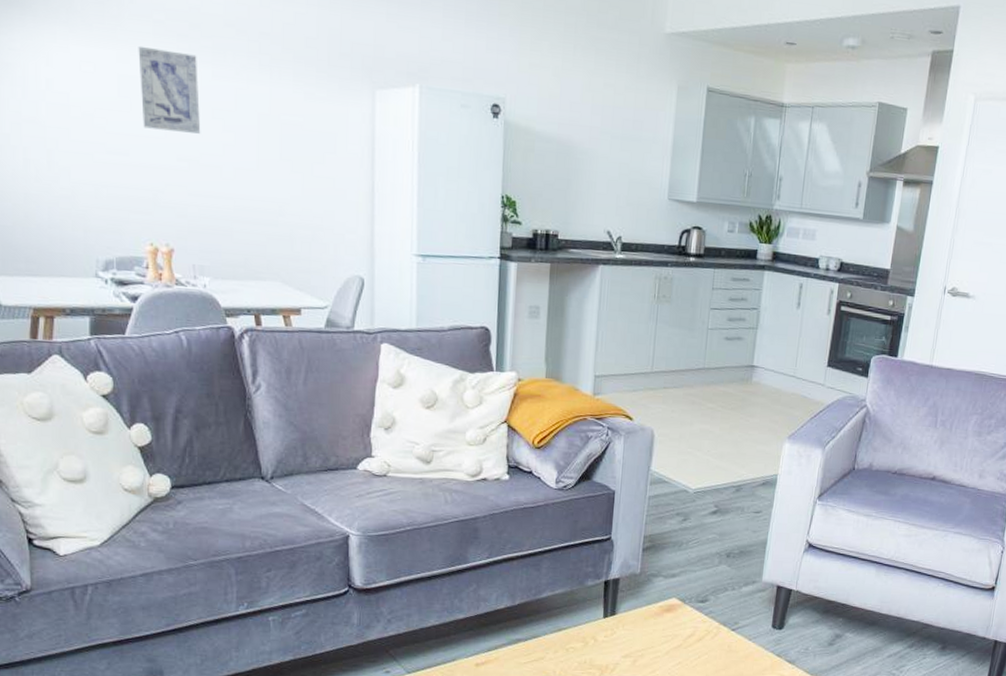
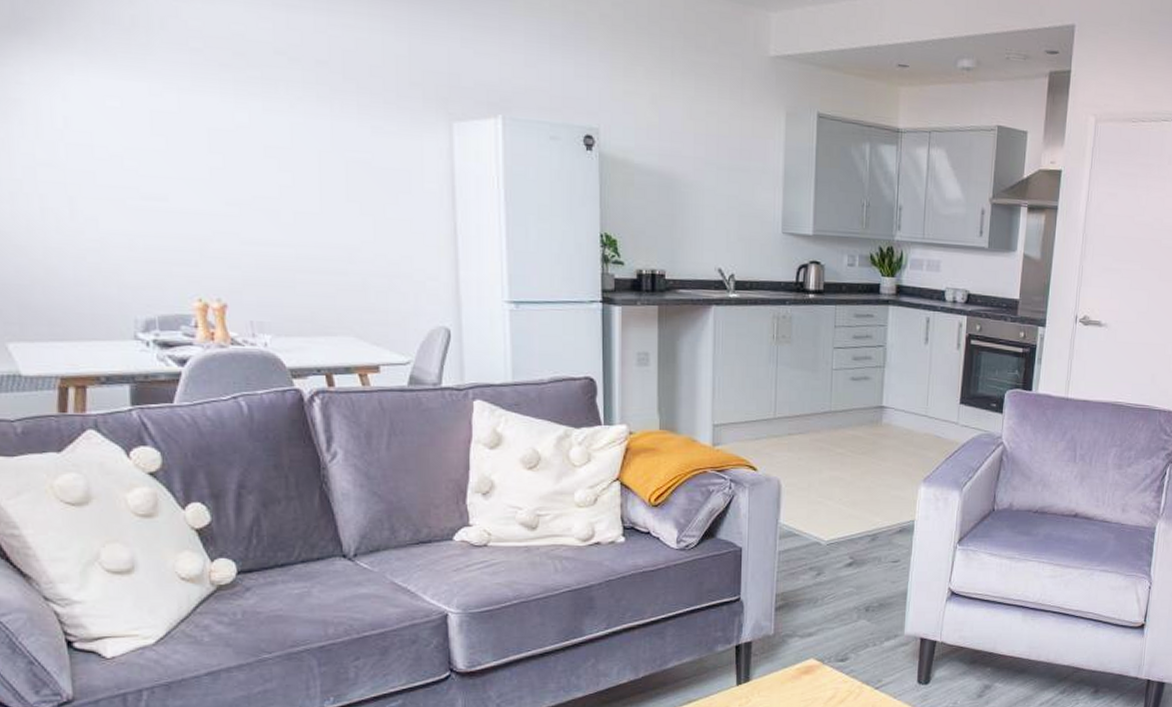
wall art: present [138,45,201,134] -> none [173,77,253,175]

